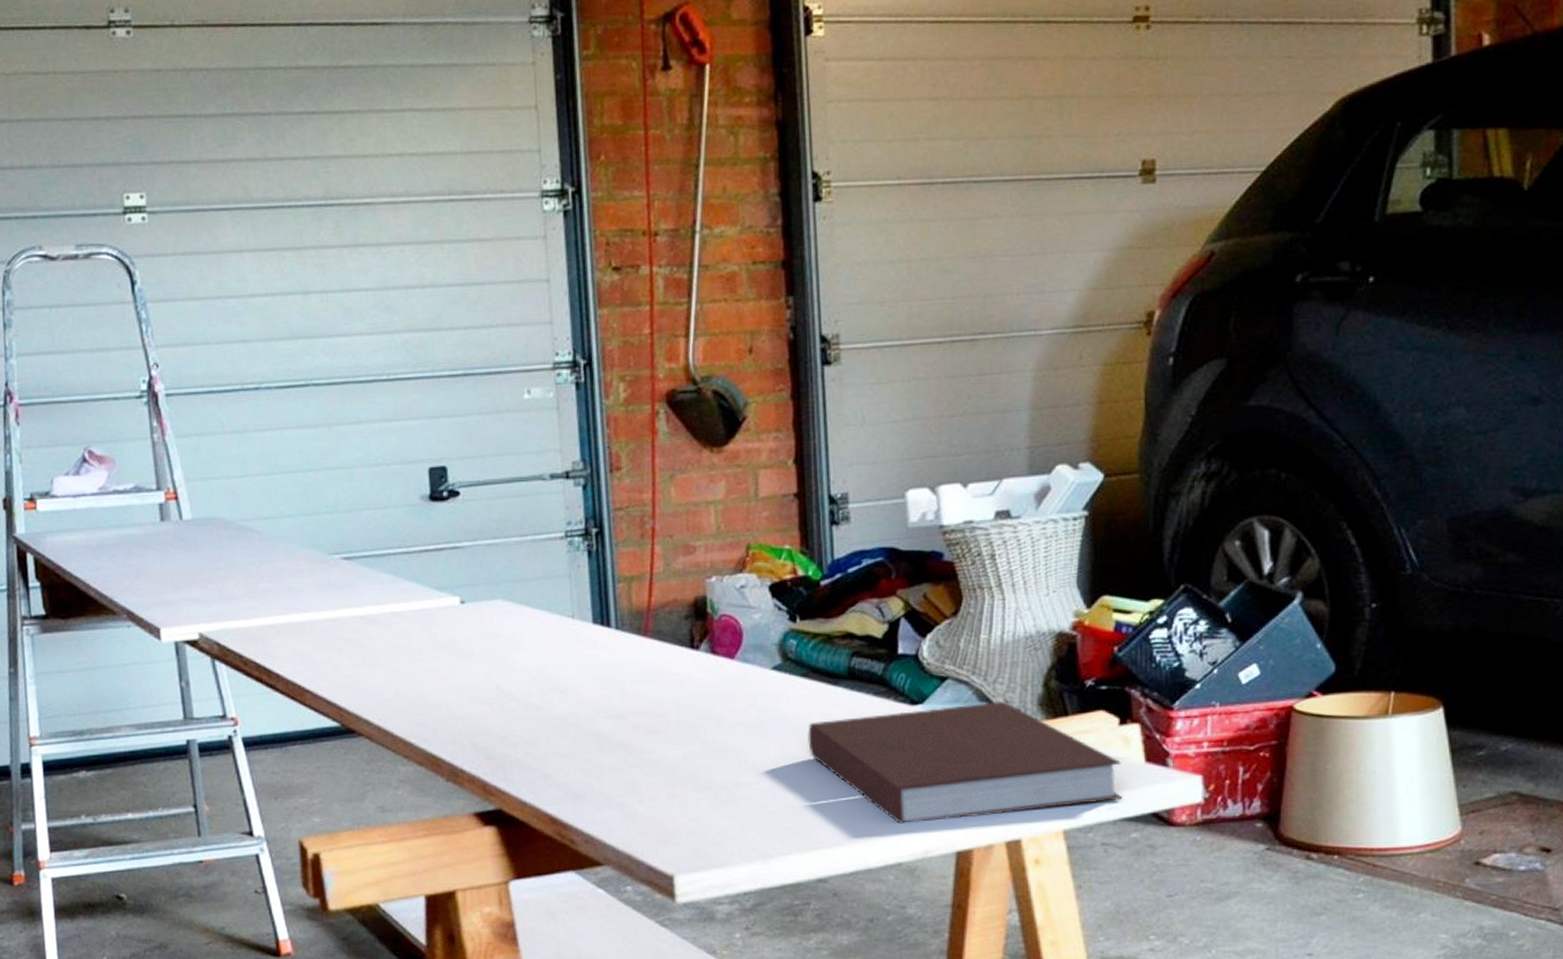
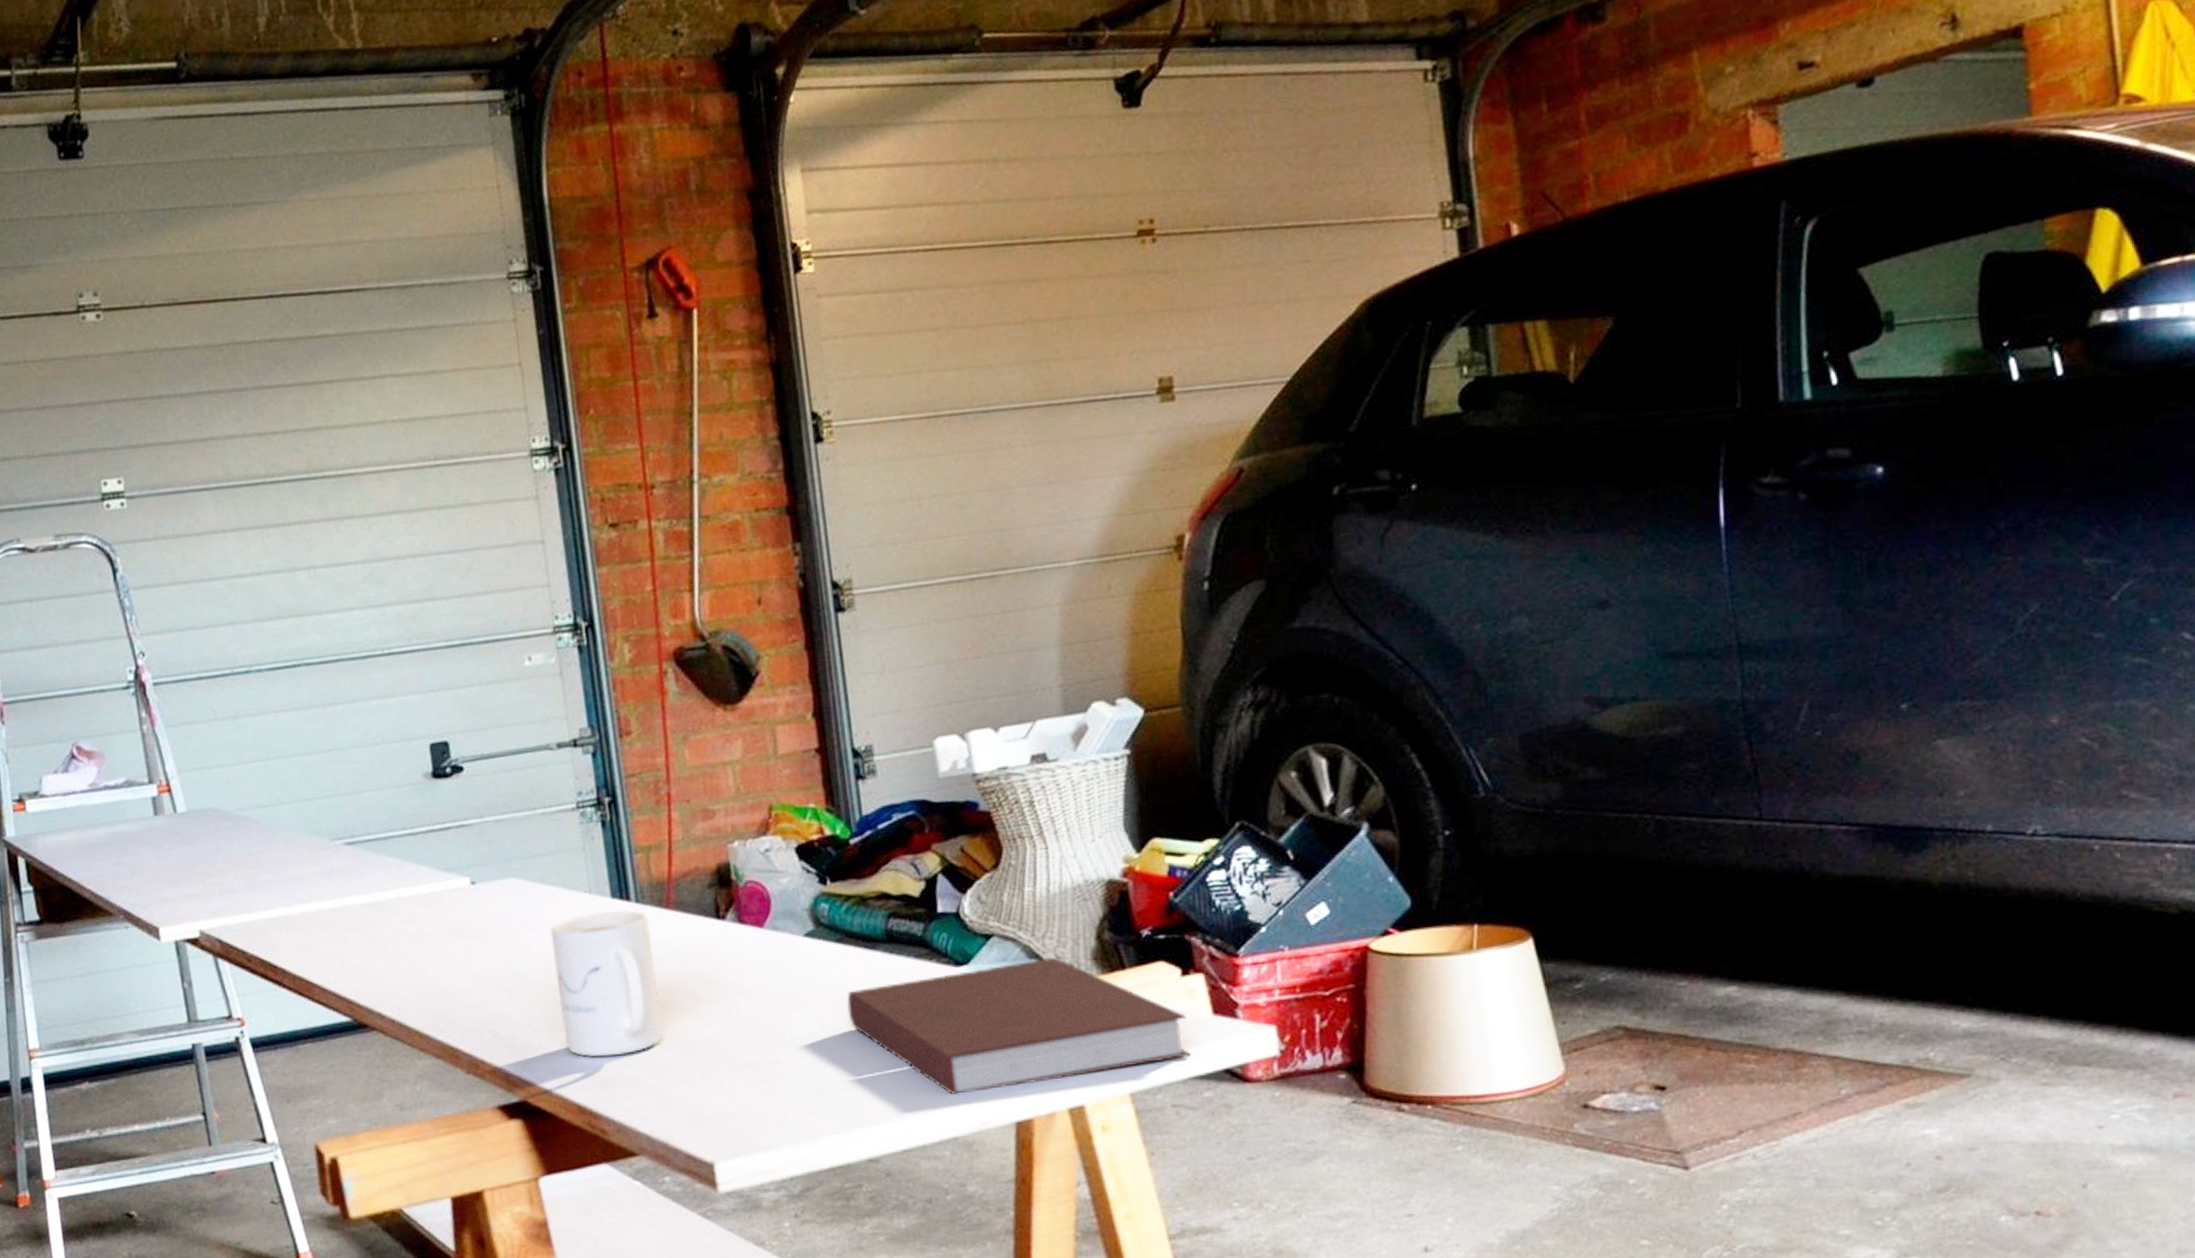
mug: none [533,635,634,772] -> present [550,910,663,1057]

